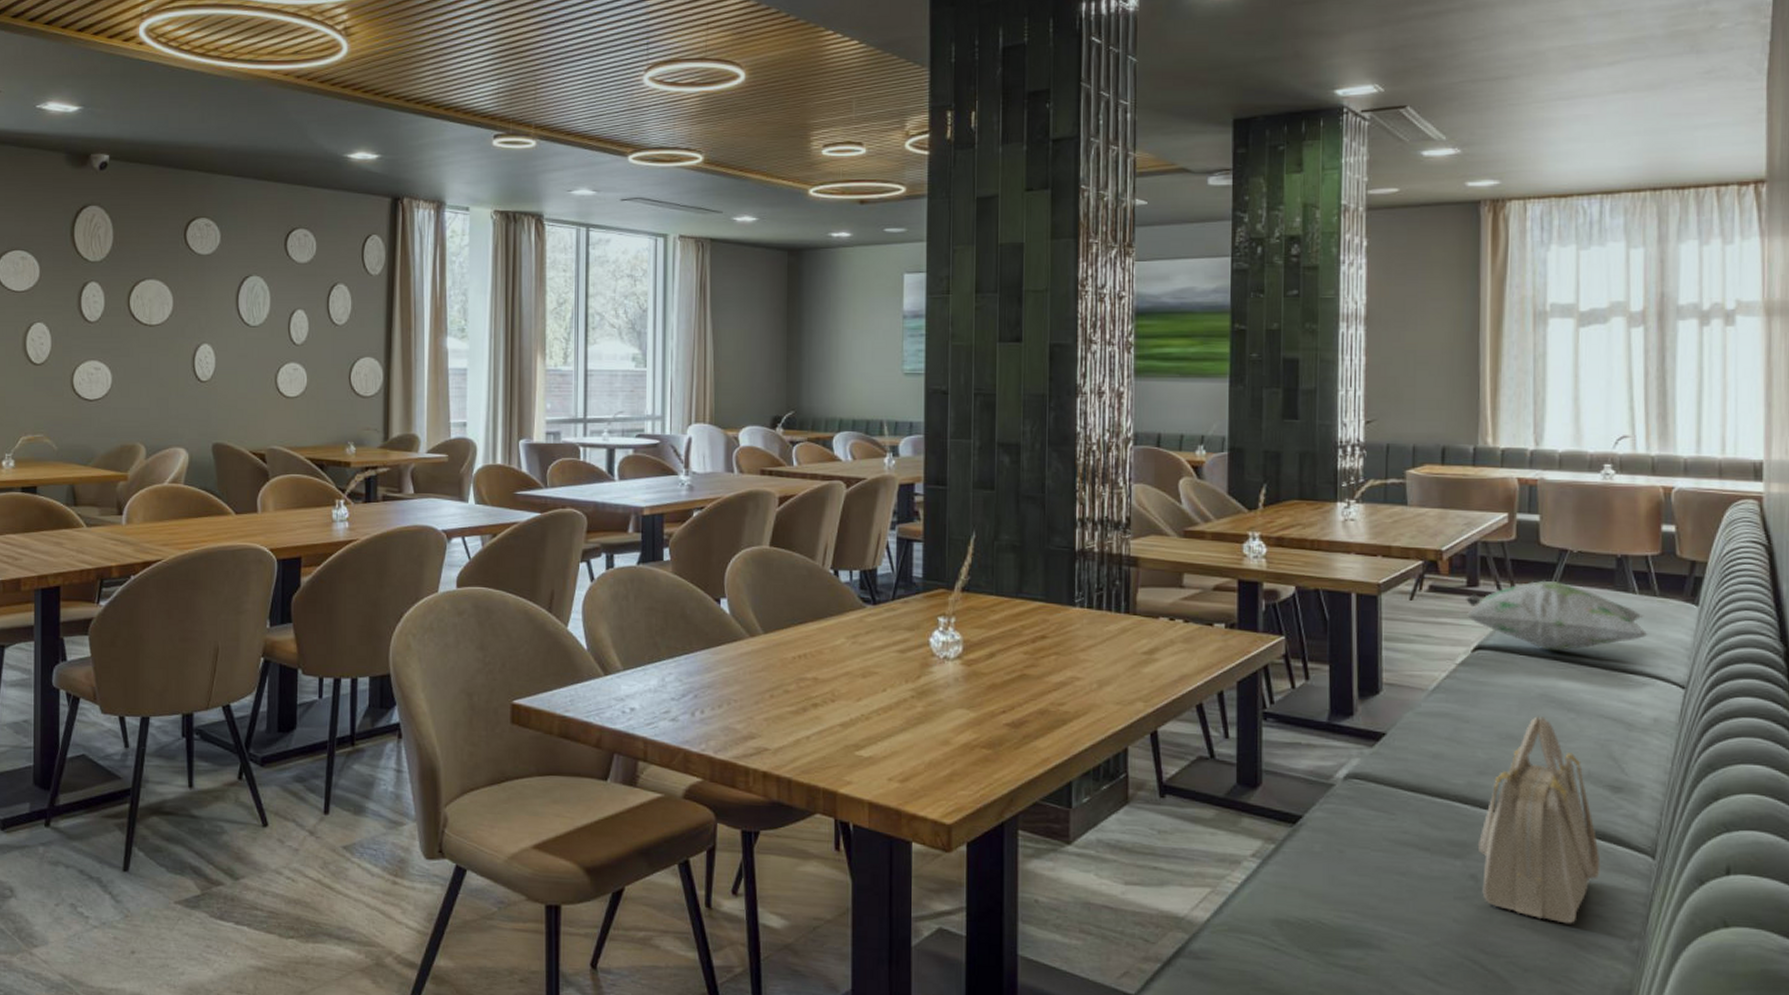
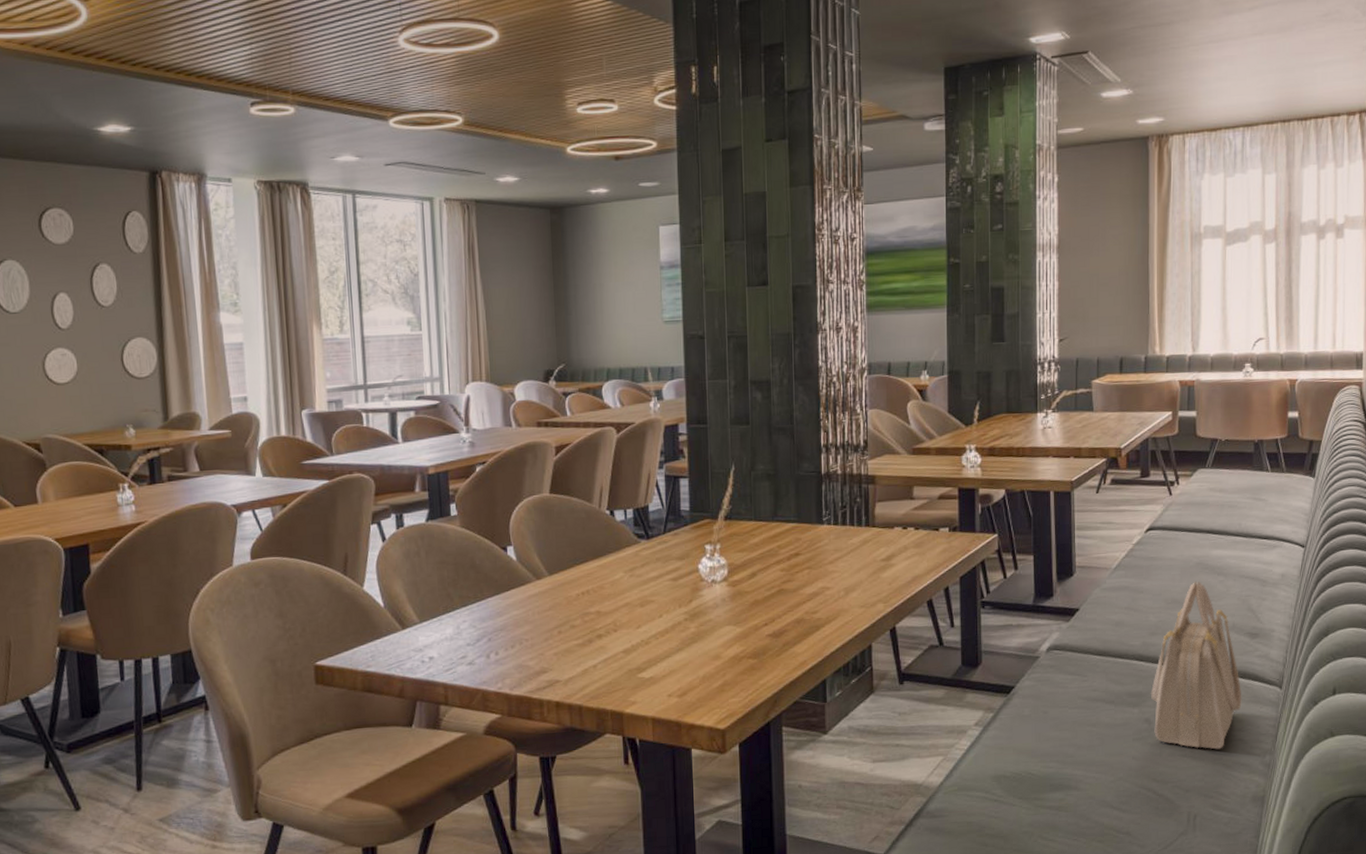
decorative pillow: present [1464,580,1648,651] -> none [1139,466,1278,526]

